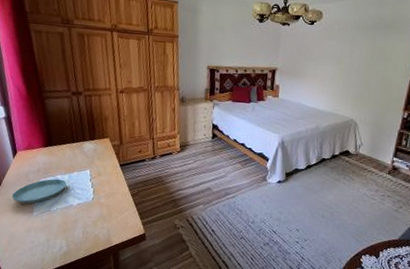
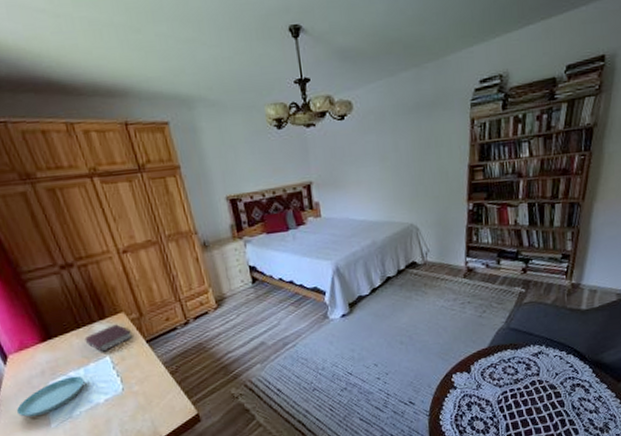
book: none [75,146,111,166] -> present [84,324,133,352]

